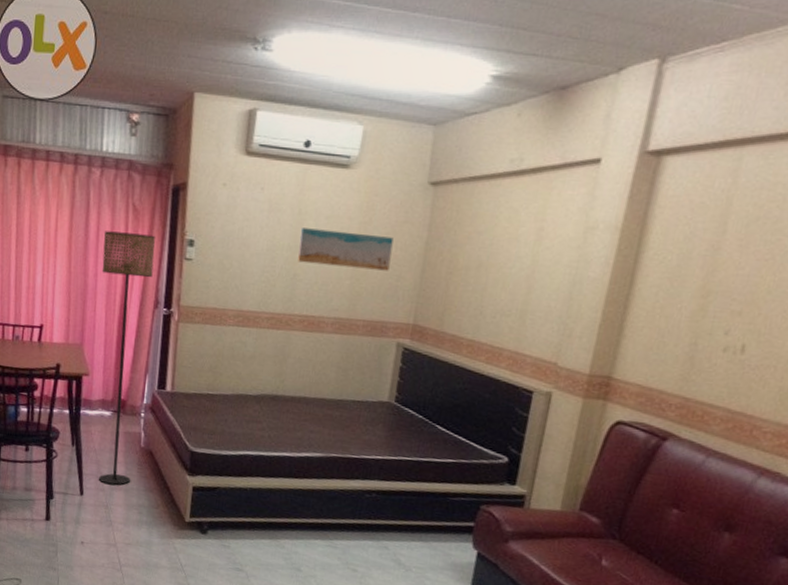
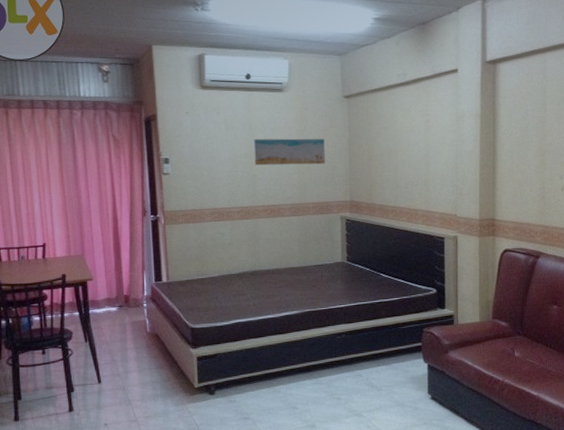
floor lamp: present [98,231,155,485] -> none [90,158,142,370]

